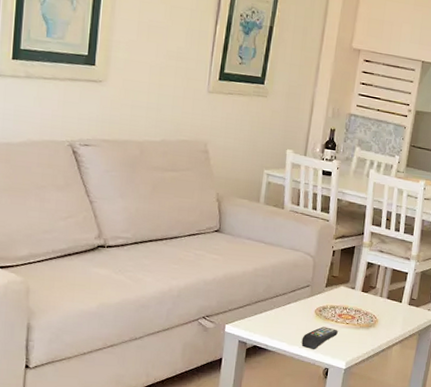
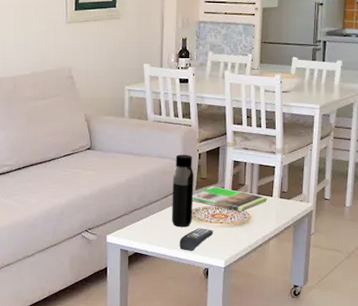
water bottle: none [296,248,326,325] -> present [171,154,194,227]
magazine: none [320,285,397,315] -> present [192,186,268,212]

